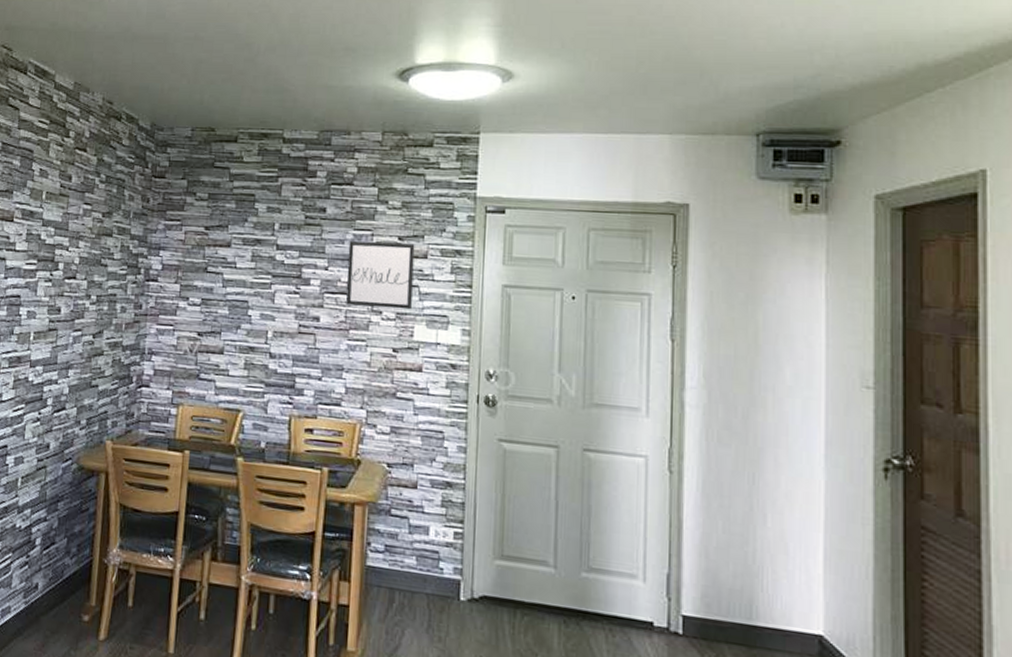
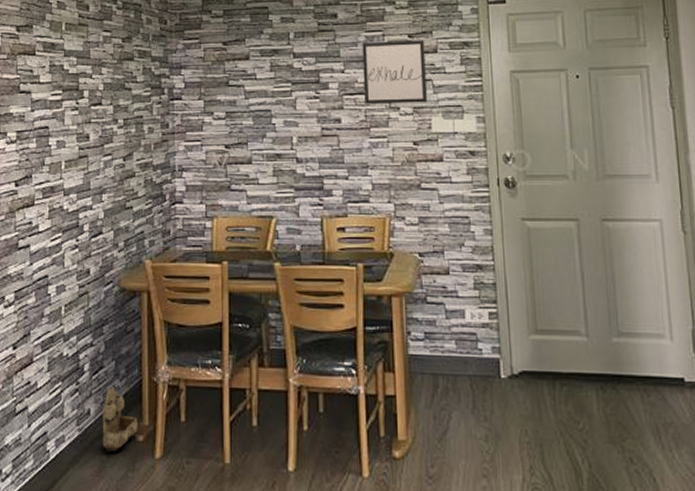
wall caddy: none [47,563,85,629] -> present [102,387,138,452]

